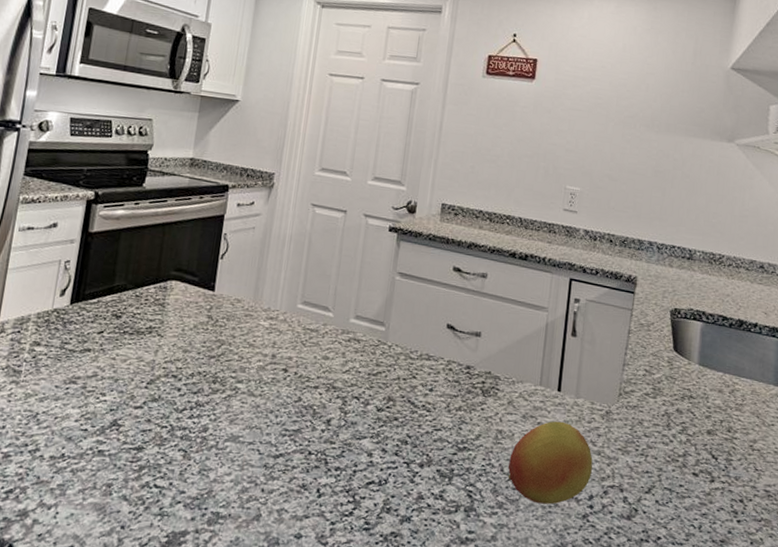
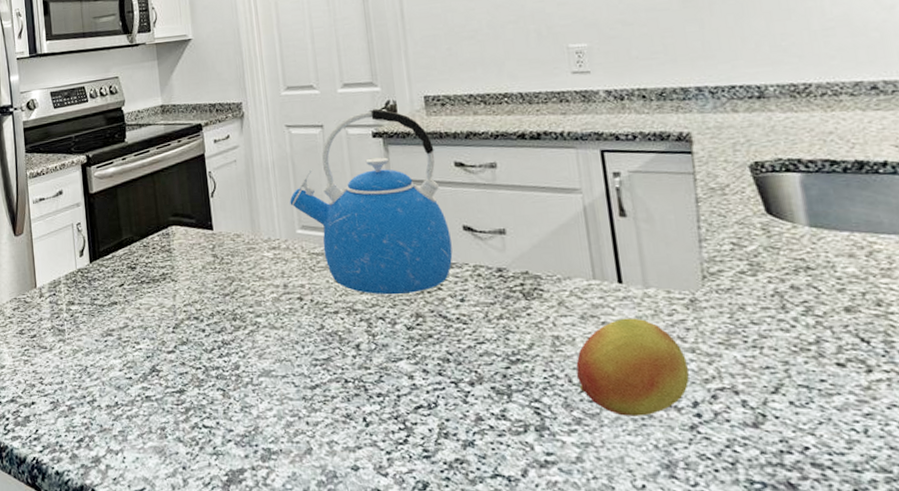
kettle: none [297,205,440,378] -> present [290,108,453,295]

